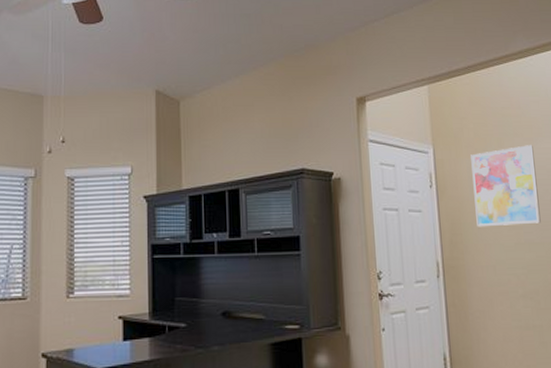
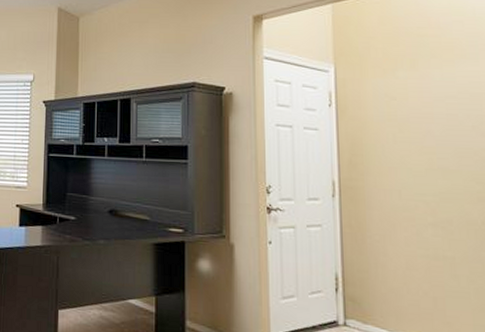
wall art: present [470,145,541,227] -> none [377,67,459,150]

